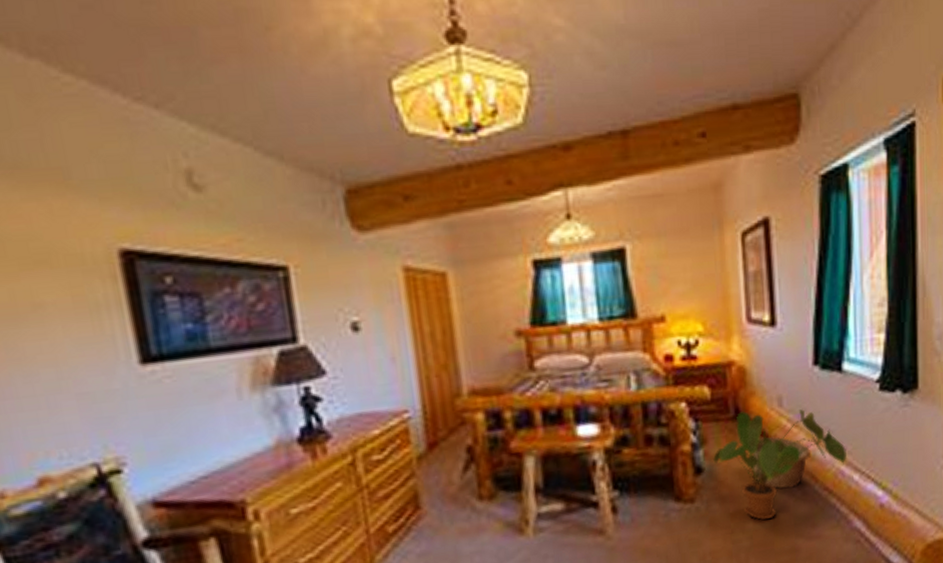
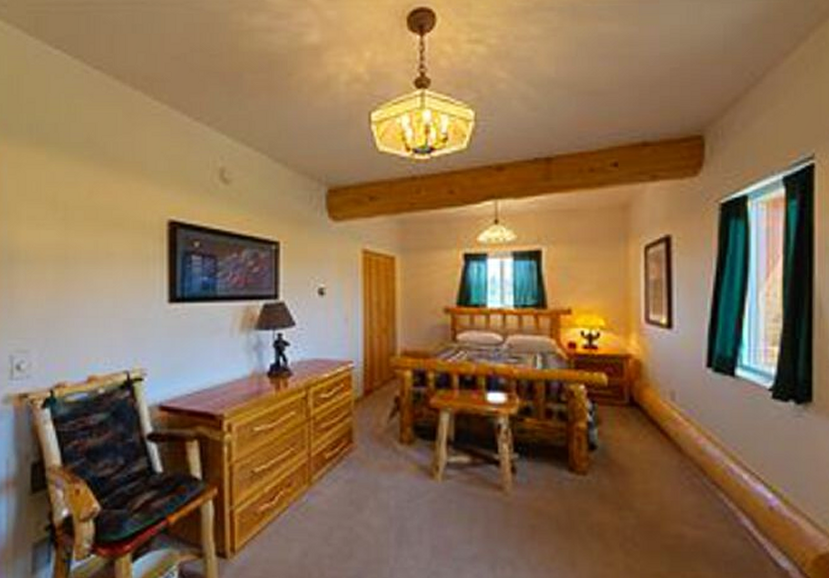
house plant: present [713,409,847,520] -> none [606,400,736,503]
basket: present [752,436,812,489] -> none [643,424,701,477]

